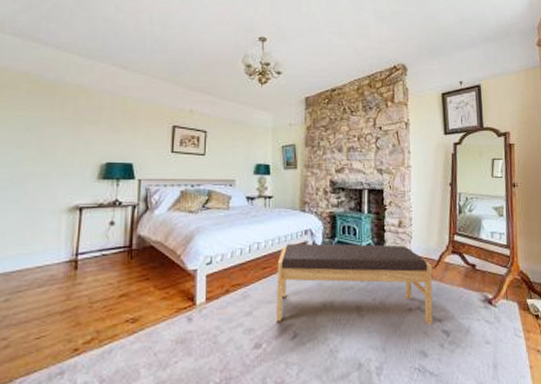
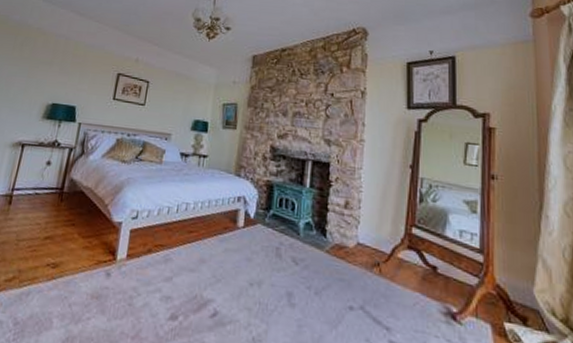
bench: present [277,243,433,324] -> none [197,209,381,331]

